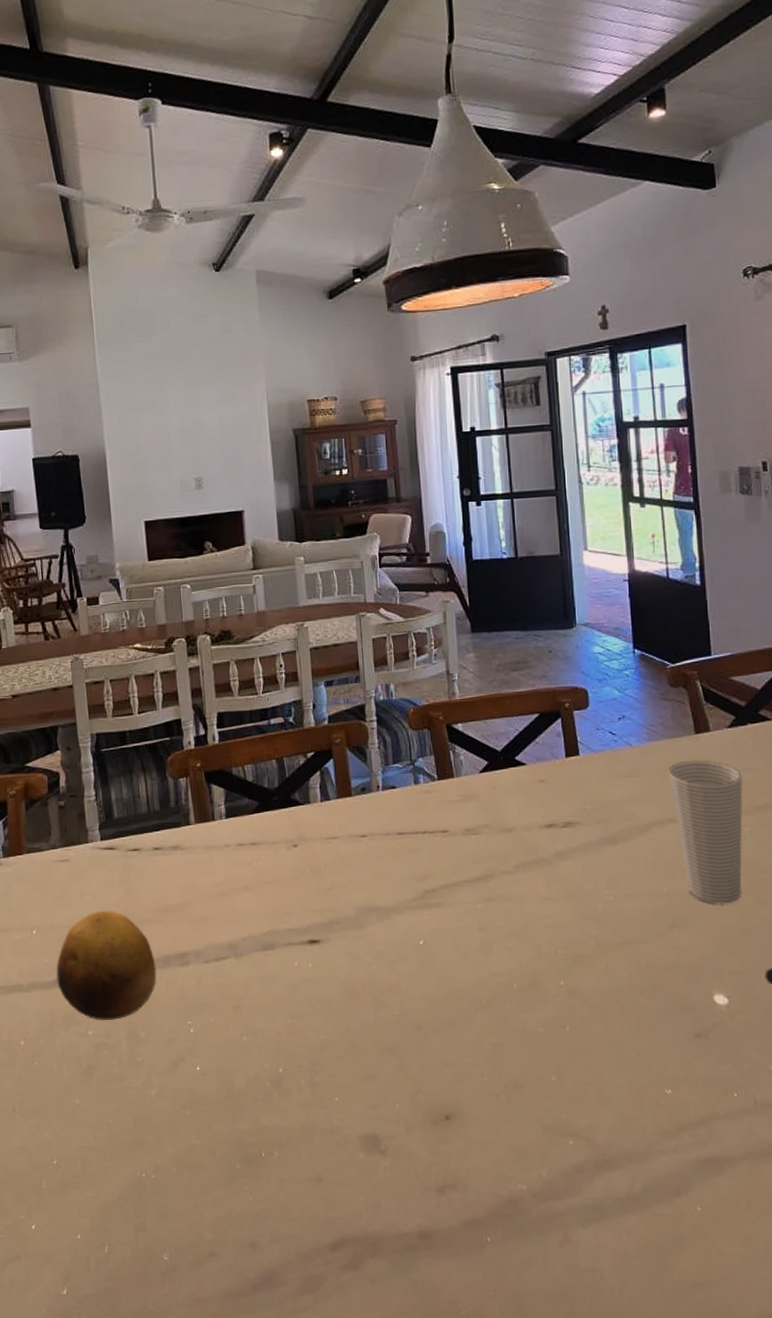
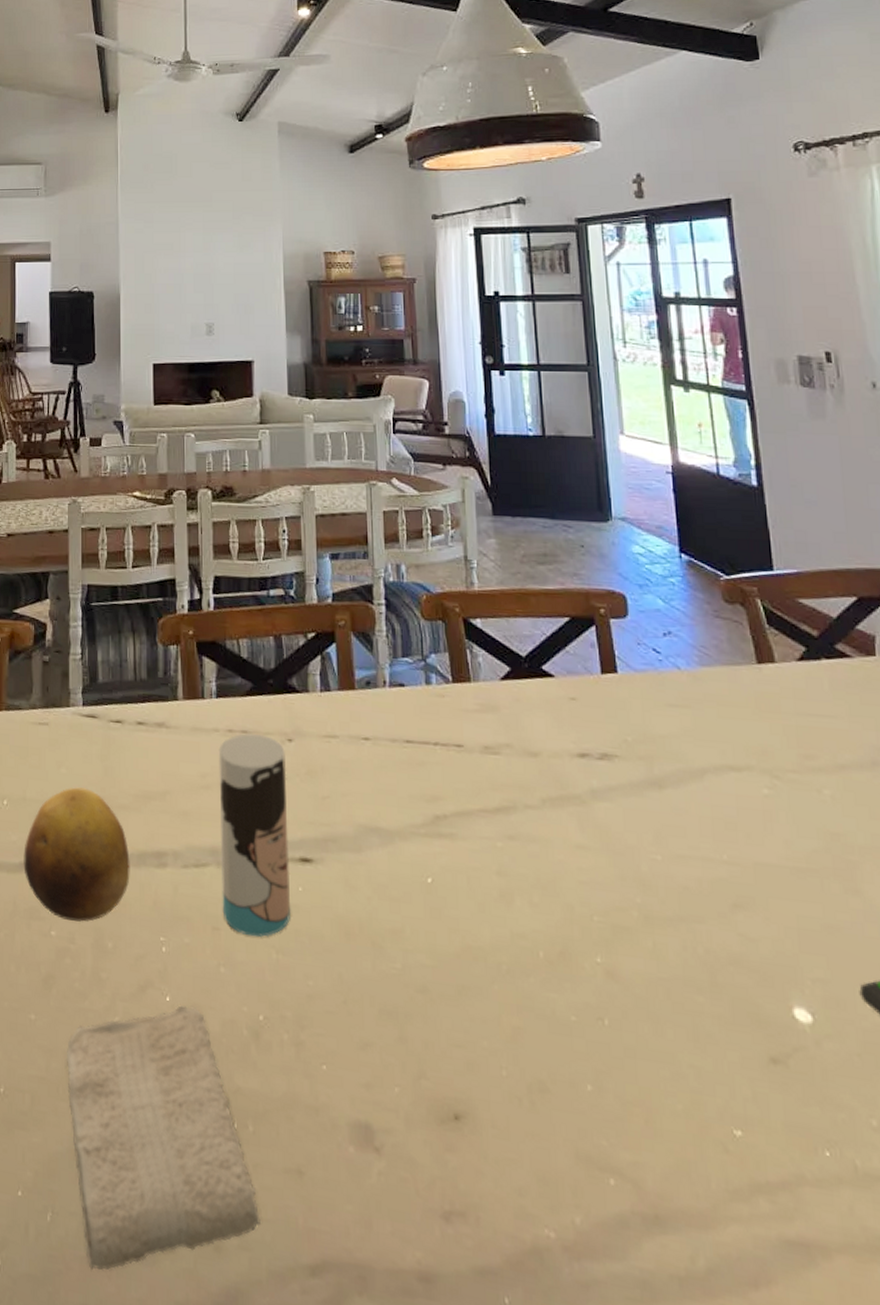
washcloth: none [110,1071,288,1280] -> present [66,1005,261,1270]
cup: none [230,845,302,1009] -> present [218,734,291,938]
cup: present [667,760,743,904] -> none [724,695,823,887]

